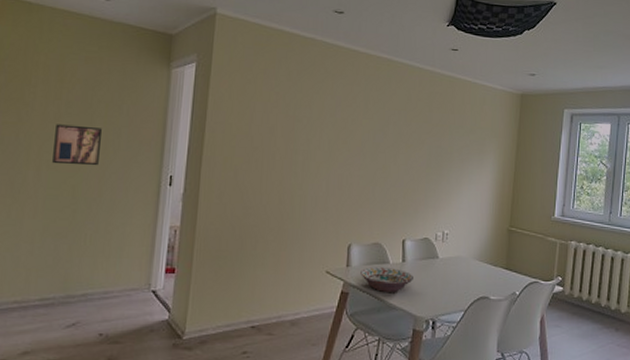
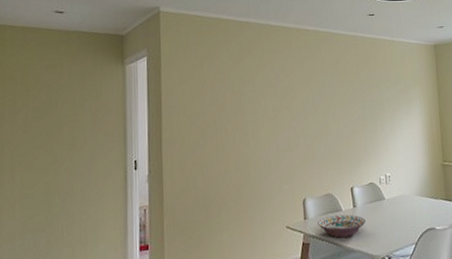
wall art: present [52,124,102,166] -> none [25,127,68,166]

